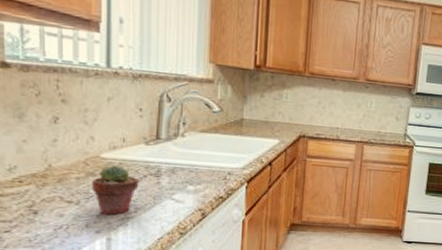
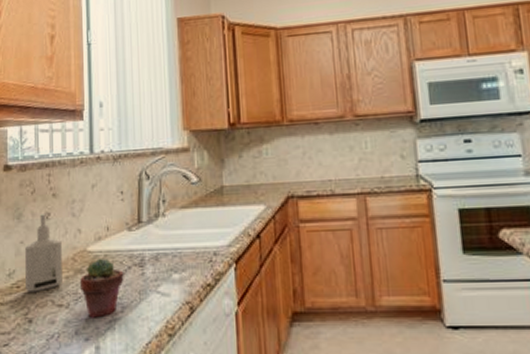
bottle: none [27,117,72,188] -> present [24,214,62,292]

